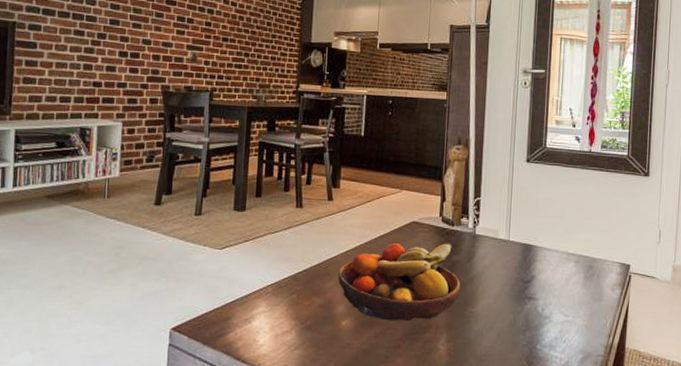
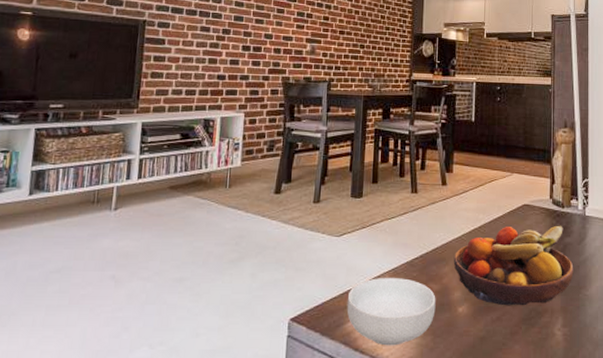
cereal bowl: none [228,291,319,356] -> present [347,278,436,346]

